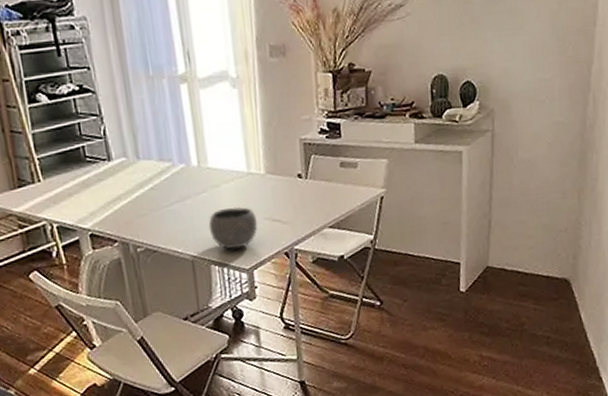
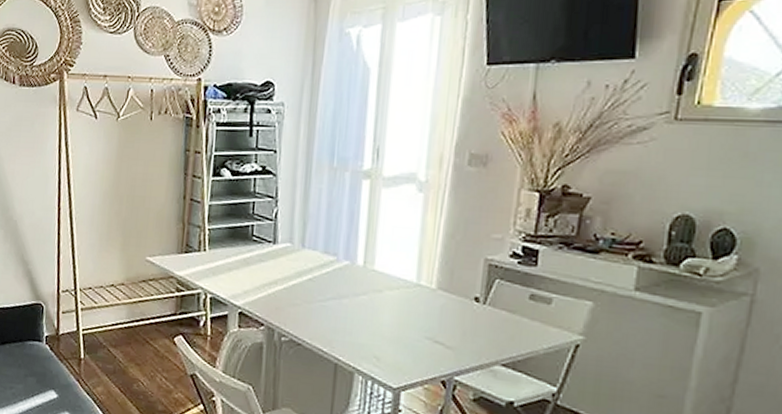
ceramic bowl: present [208,206,257,250] -> none [360,316,416,364]

